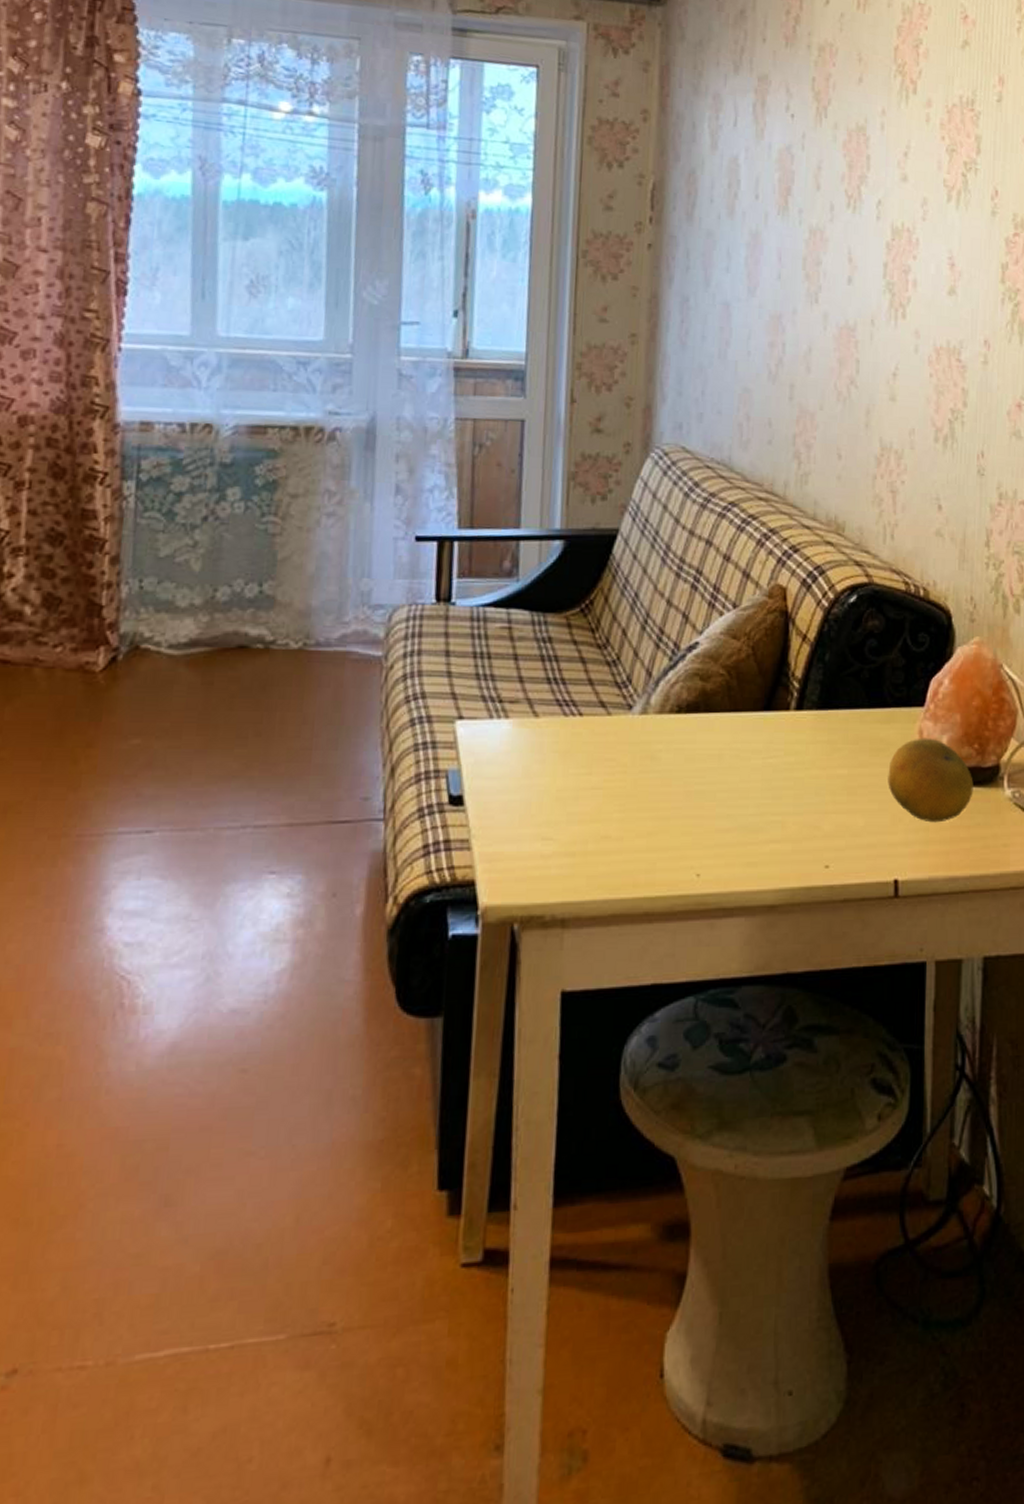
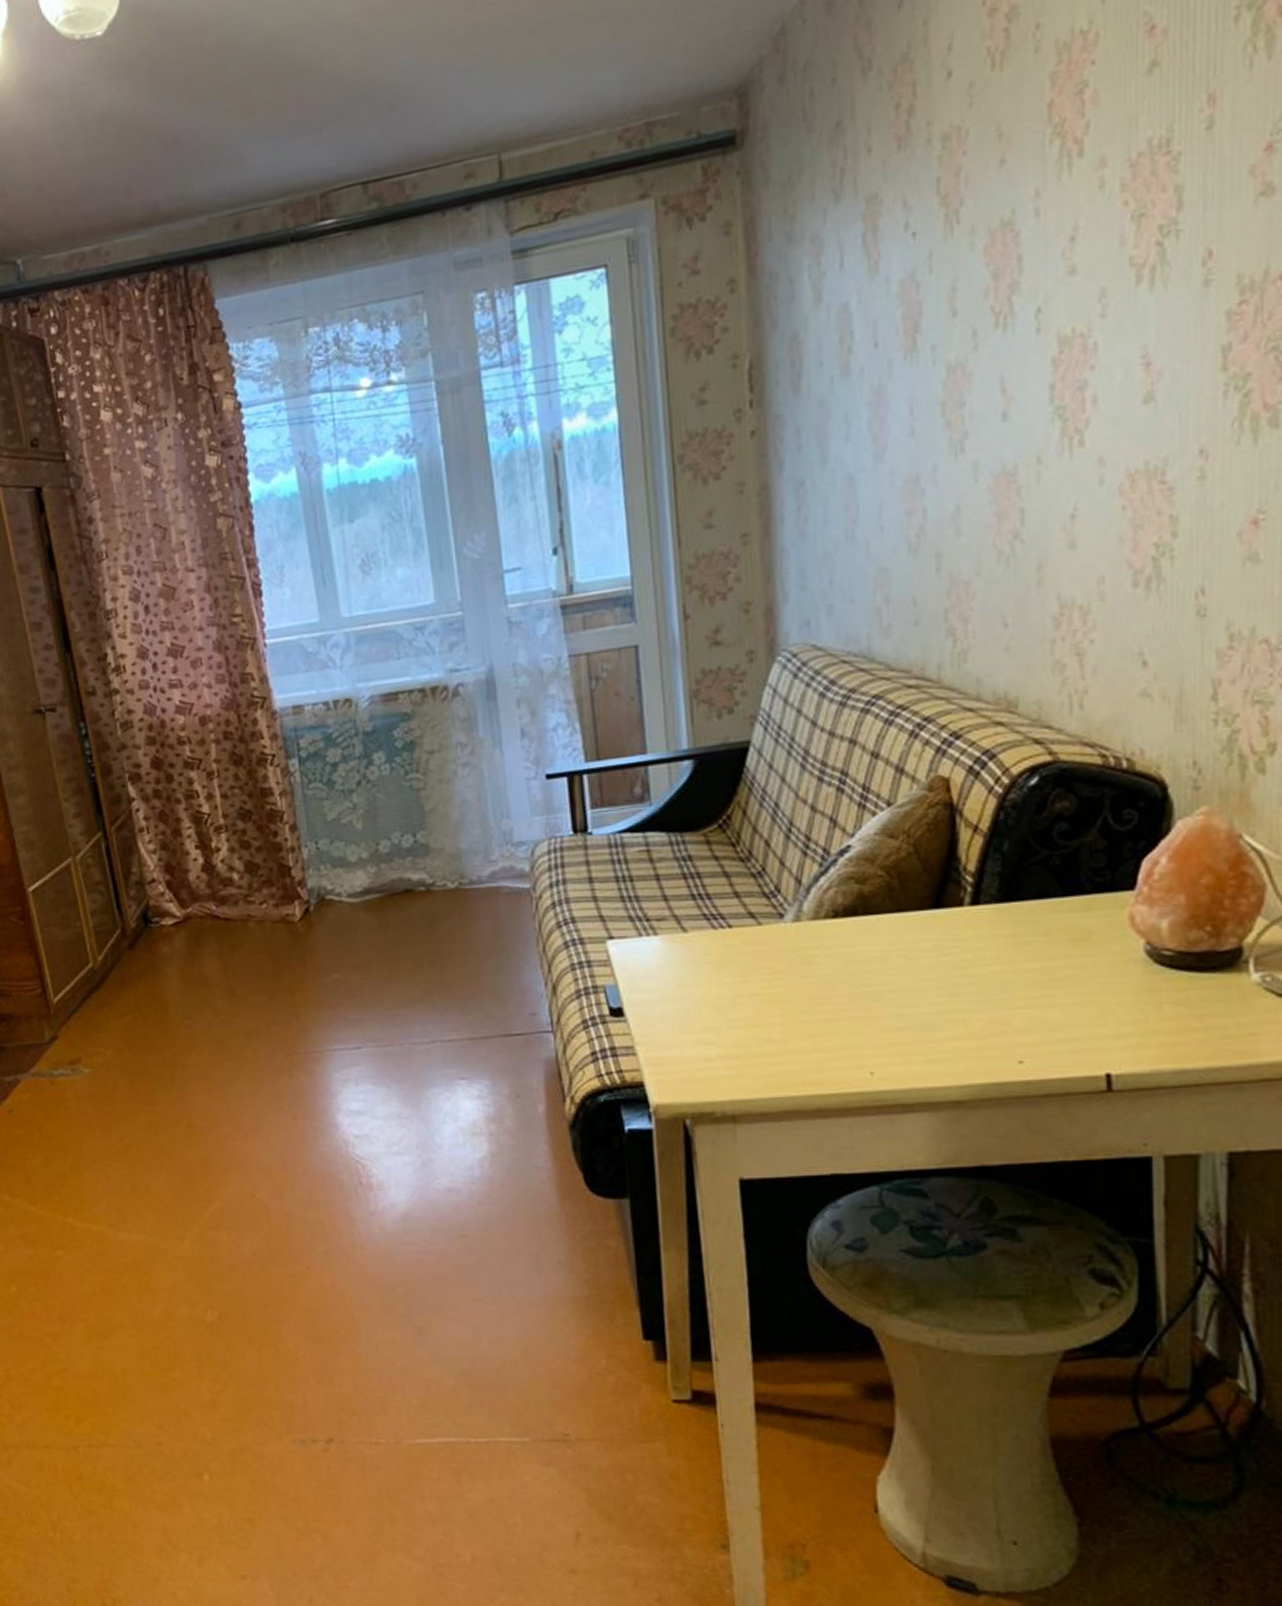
fruit: present [888,738,974,823] -> none [1091,923,1207,1014]

